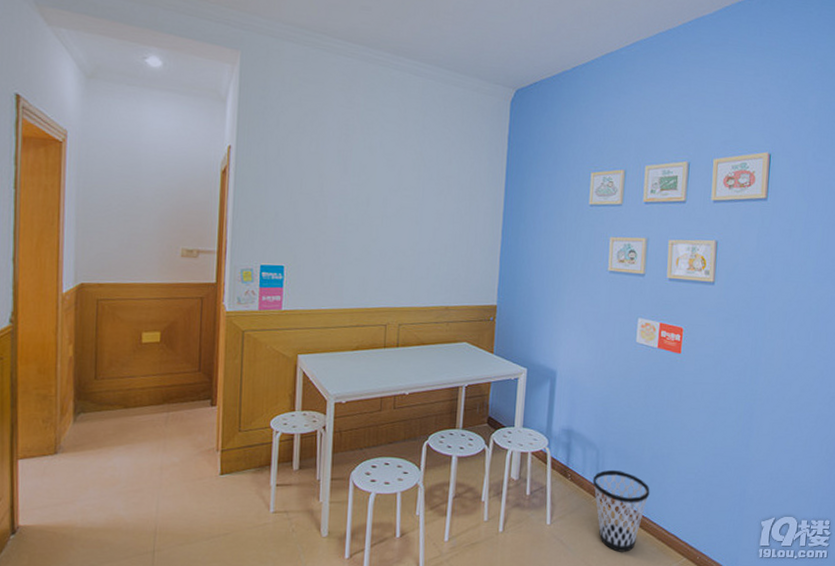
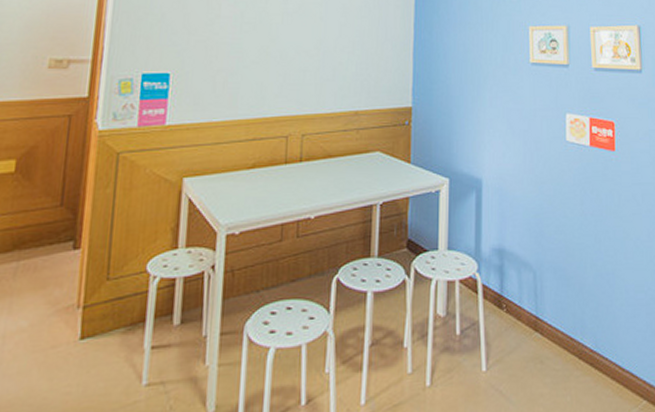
wastebasket: present [592,469,650,552] -> none [531,294,597,400]

